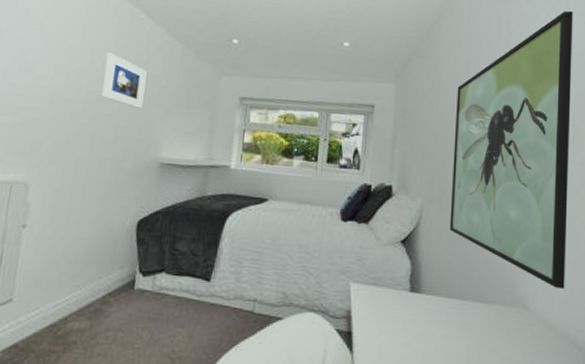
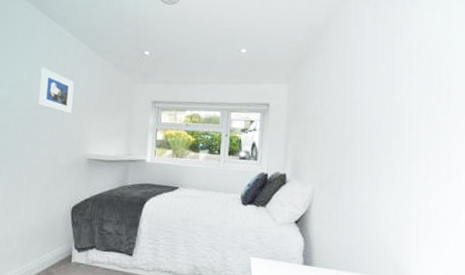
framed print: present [449,11,573,289] -> none [338,10,455,263]

